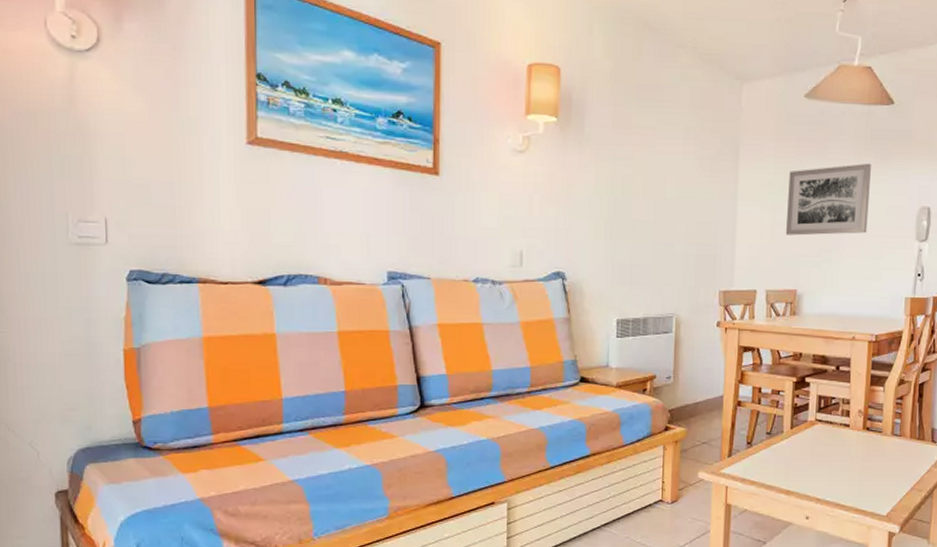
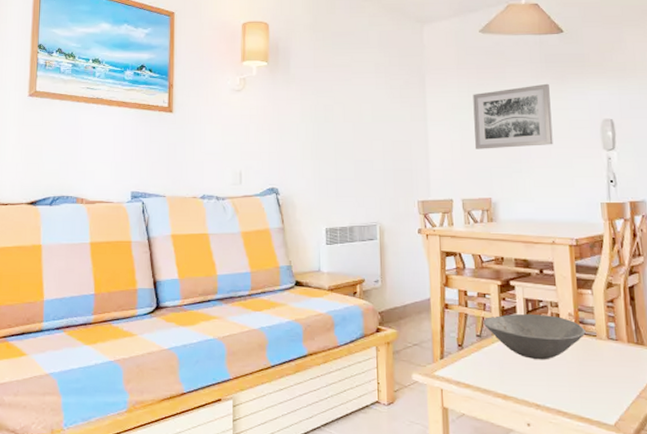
bowl: none [774,411,873,456] -> present [483,314,586,360]

